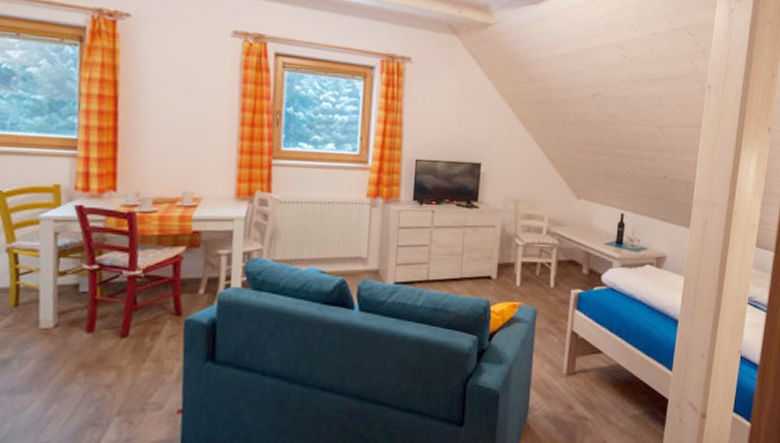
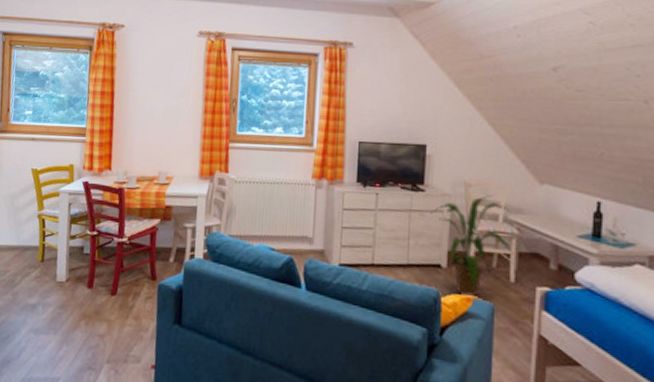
house plant: none [483,210,554,304] -> present [431,195,512,298]

